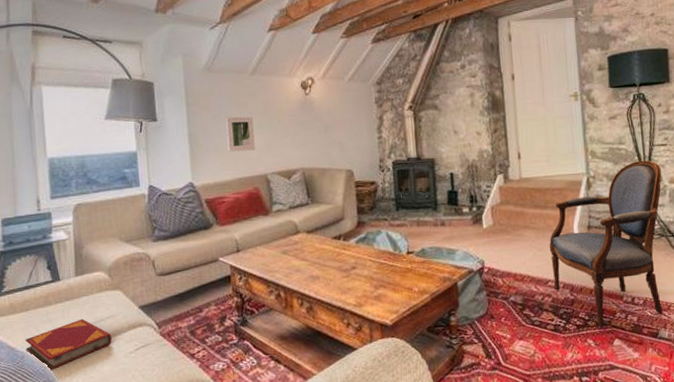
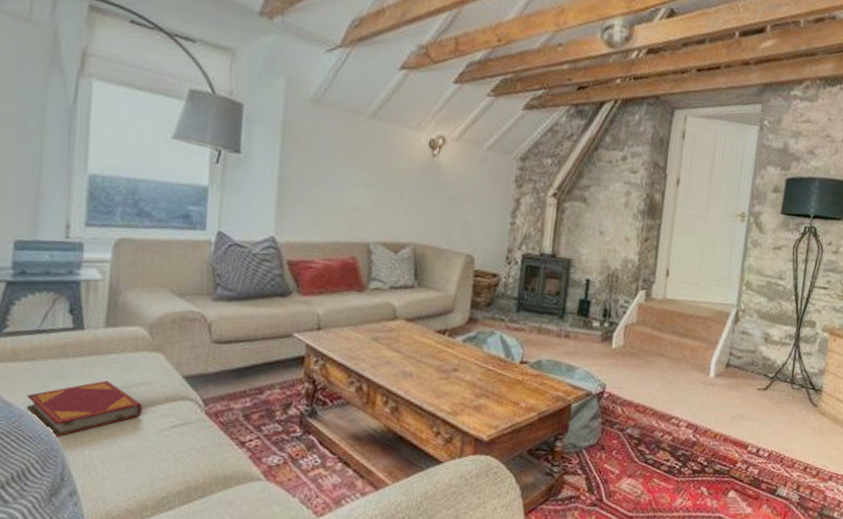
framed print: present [225,116,255,152] -> none [325,165,363,212]
armchair: present [549,160,663,327] -> none [677,300,817,476]

